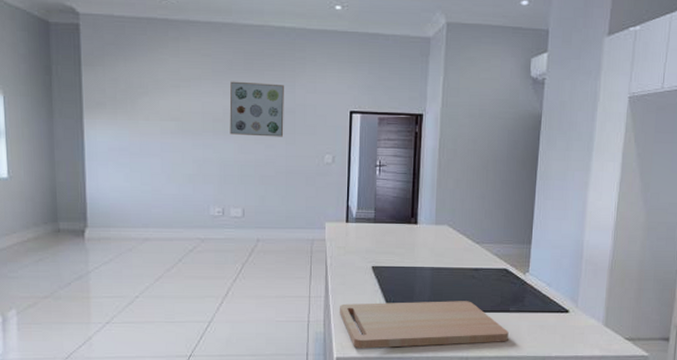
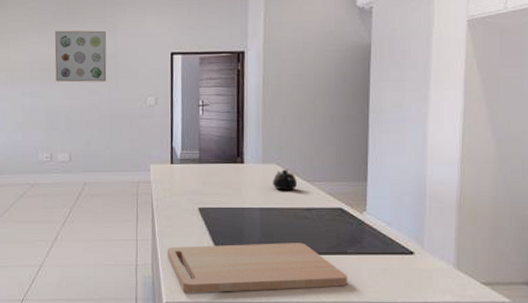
teapot: none [443,231,468,252] -> present [272,169,298,191]

